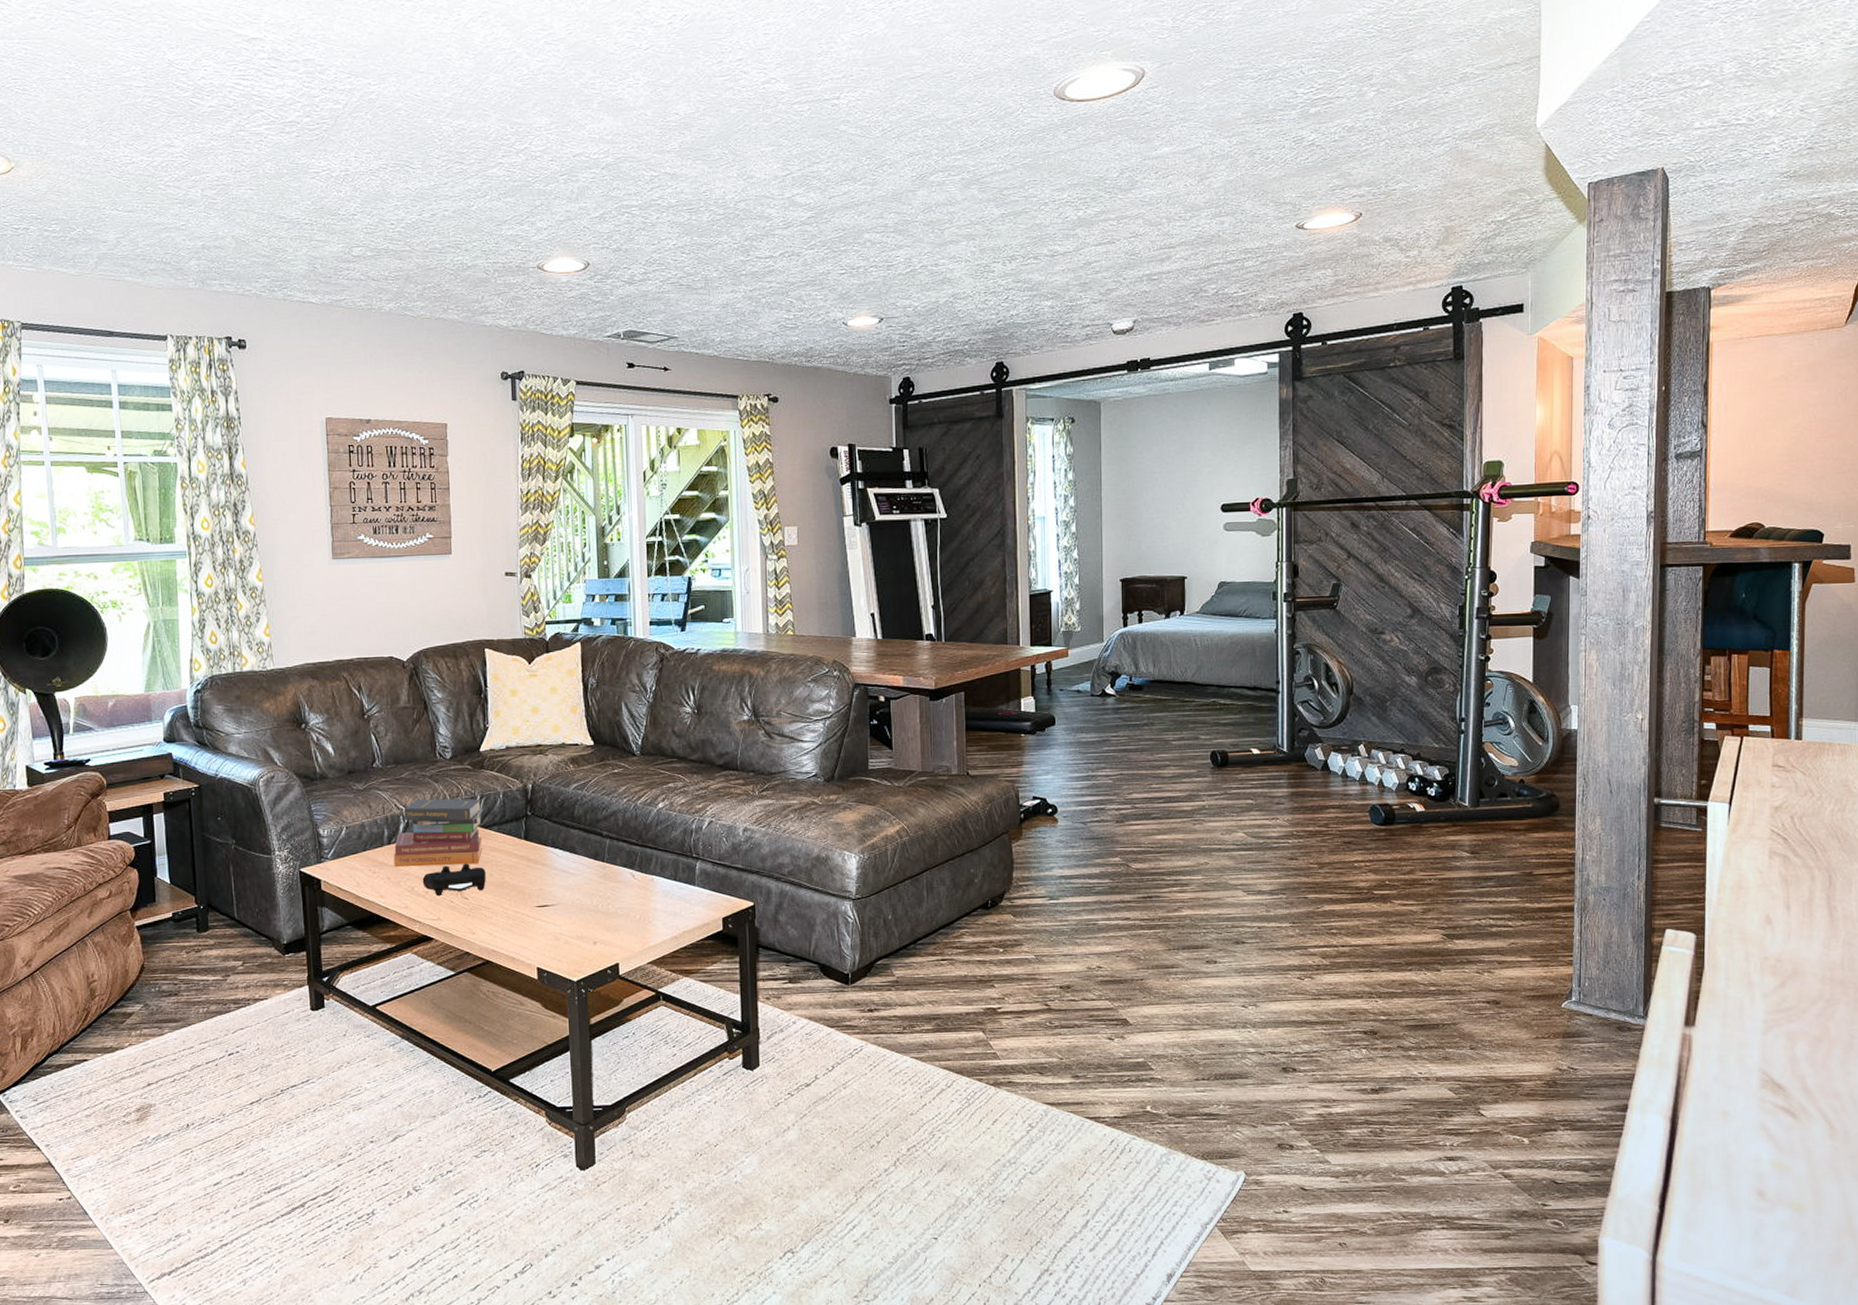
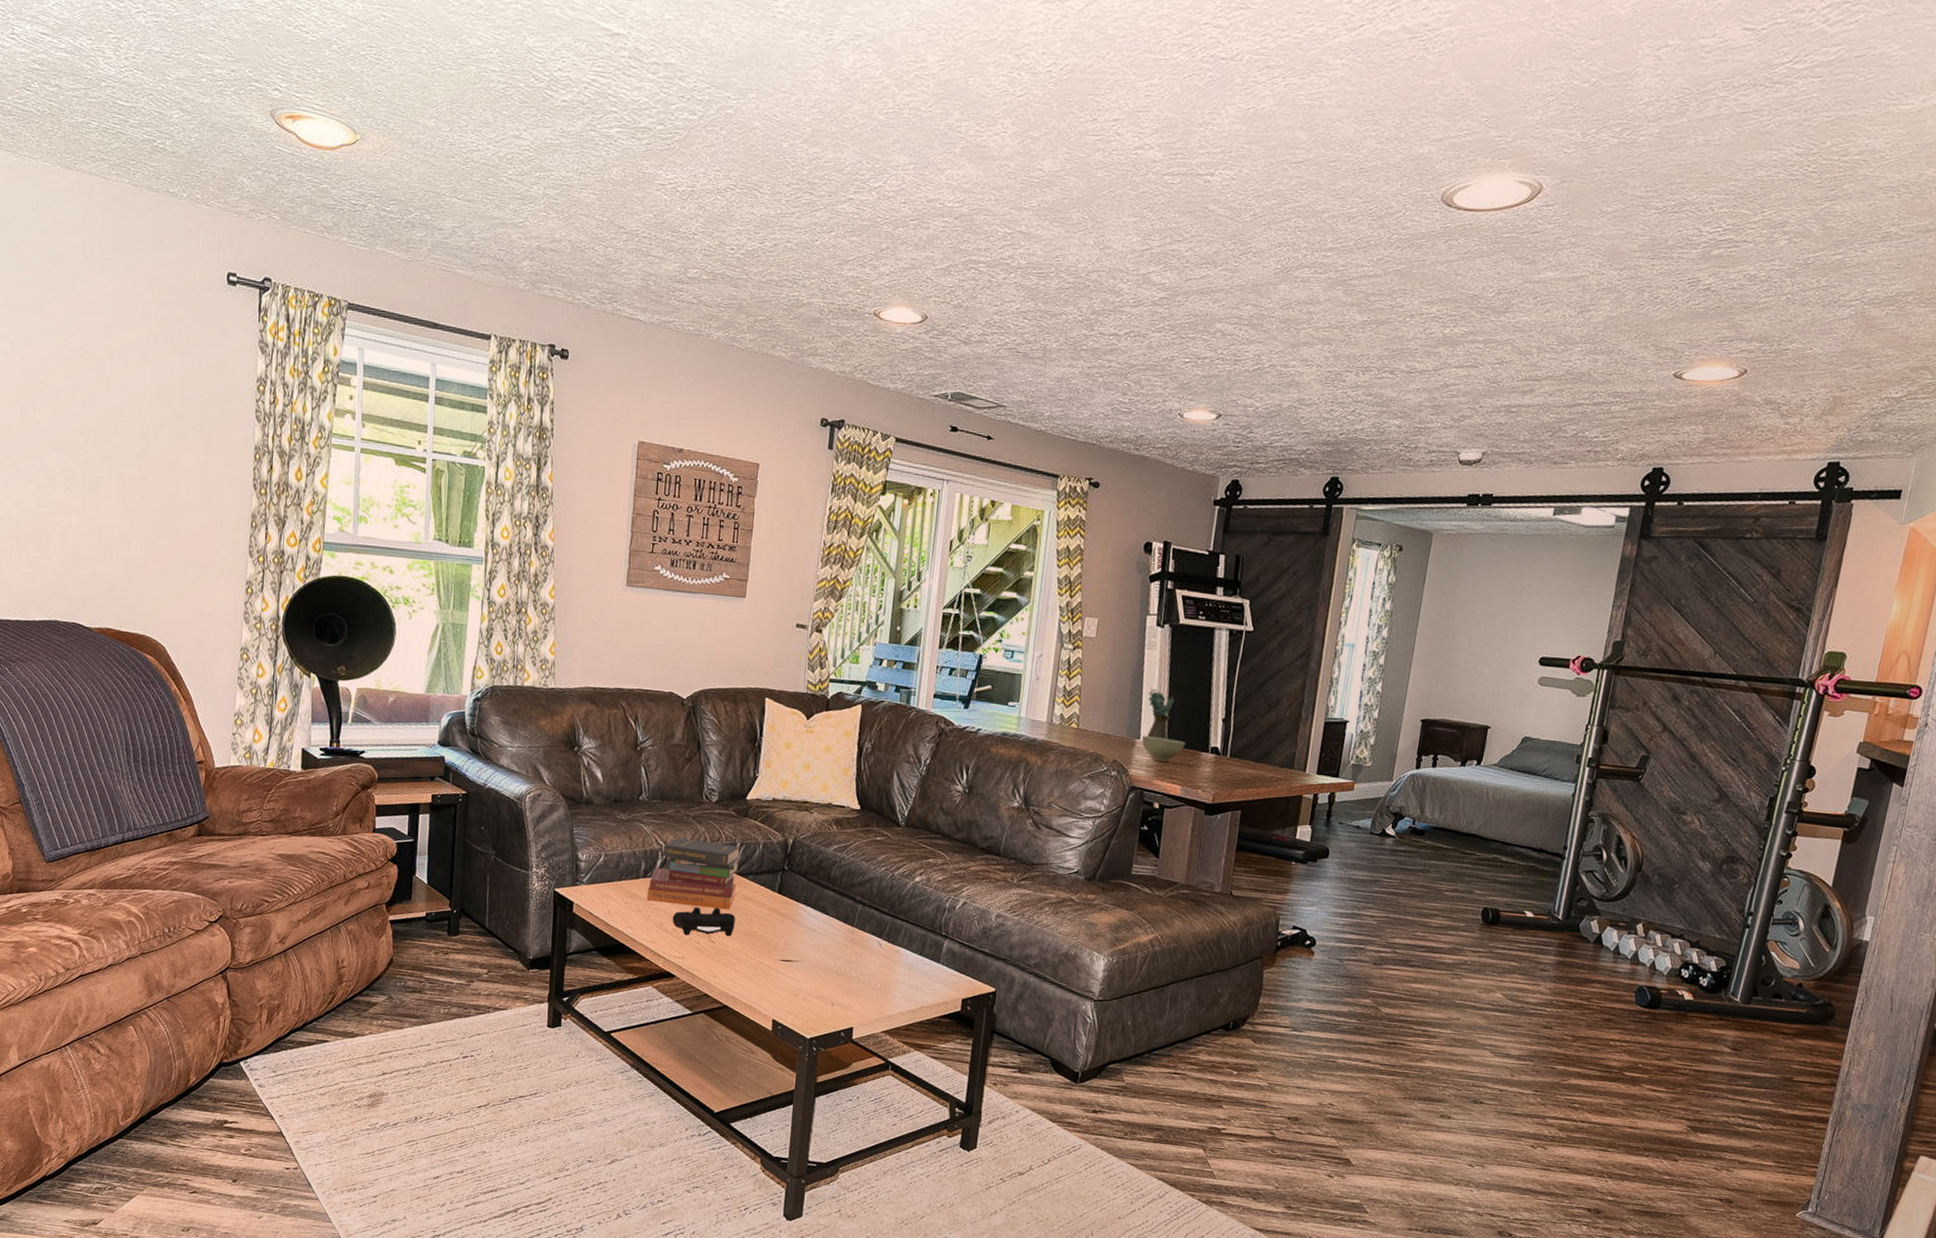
vase: none [857,585,883,634] -> present [1147,687,1175,740]
bowl: none [857,632,900,655] -> present [1141,735,1186,762]

